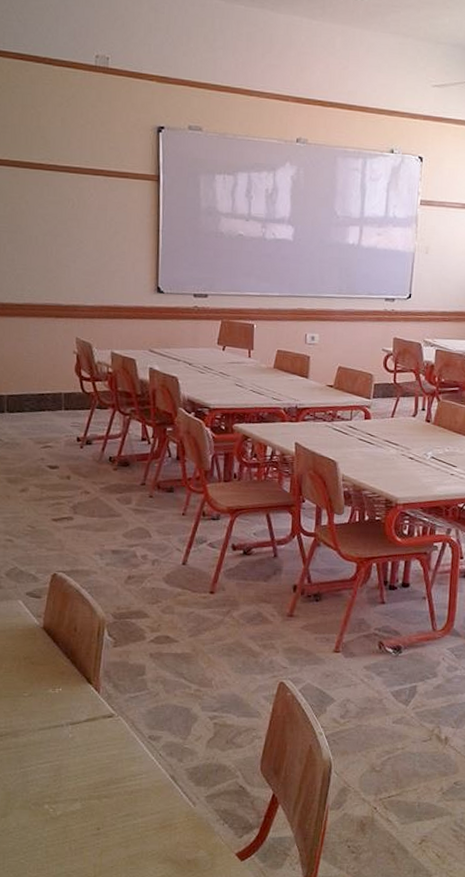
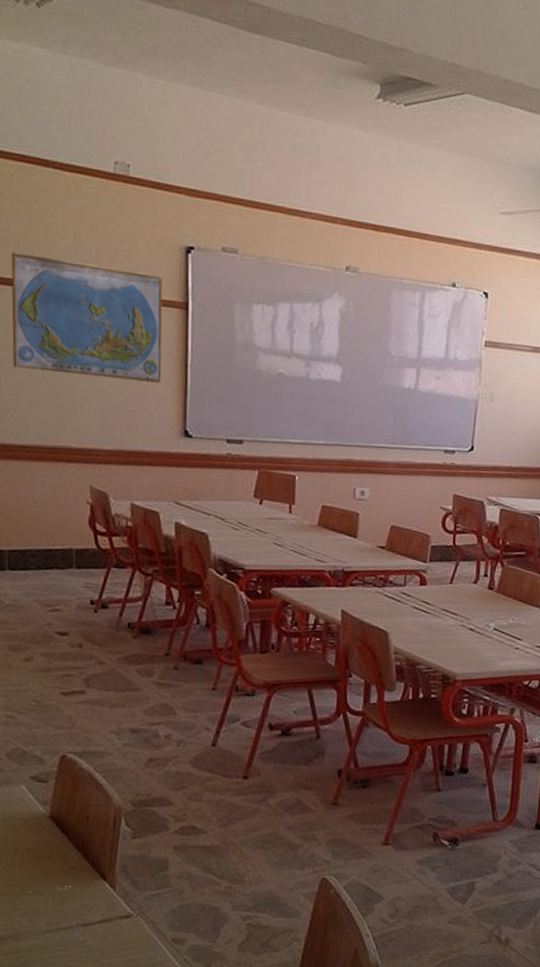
world map: none [8,137,138,246] -> present [11,252,163,383]

